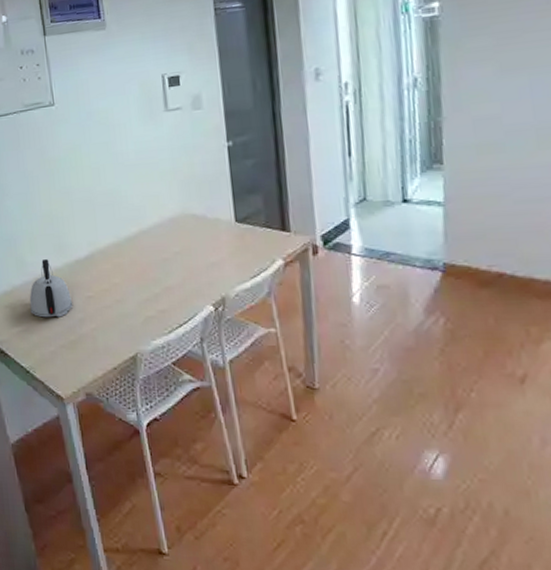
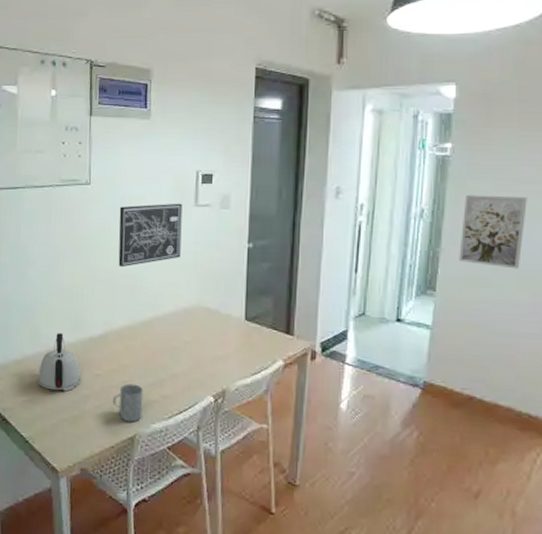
wall art: none [87,110,158,185] -> present [118,203,183,268]
mug: none [108,302,141,341] -> present [112,383,144,422]
wall art: none [462,46,538,129] -> present [459,194,527,269]

